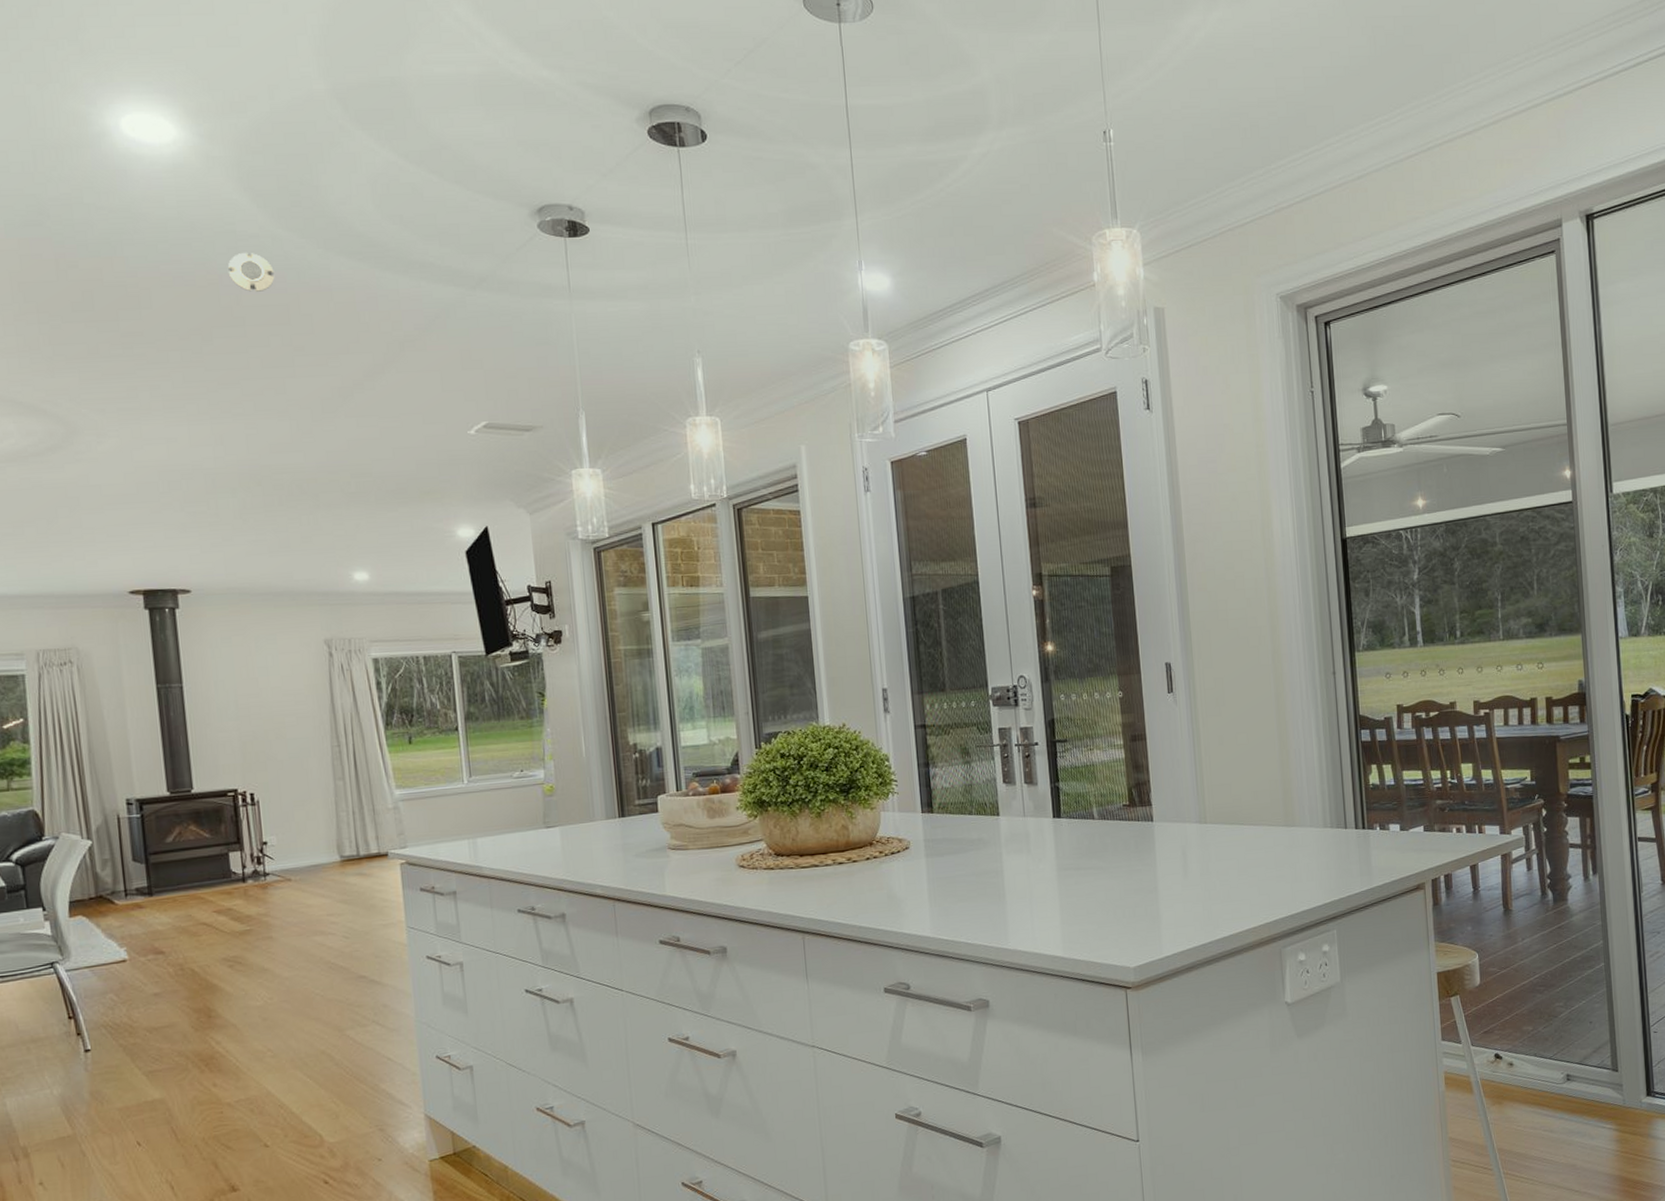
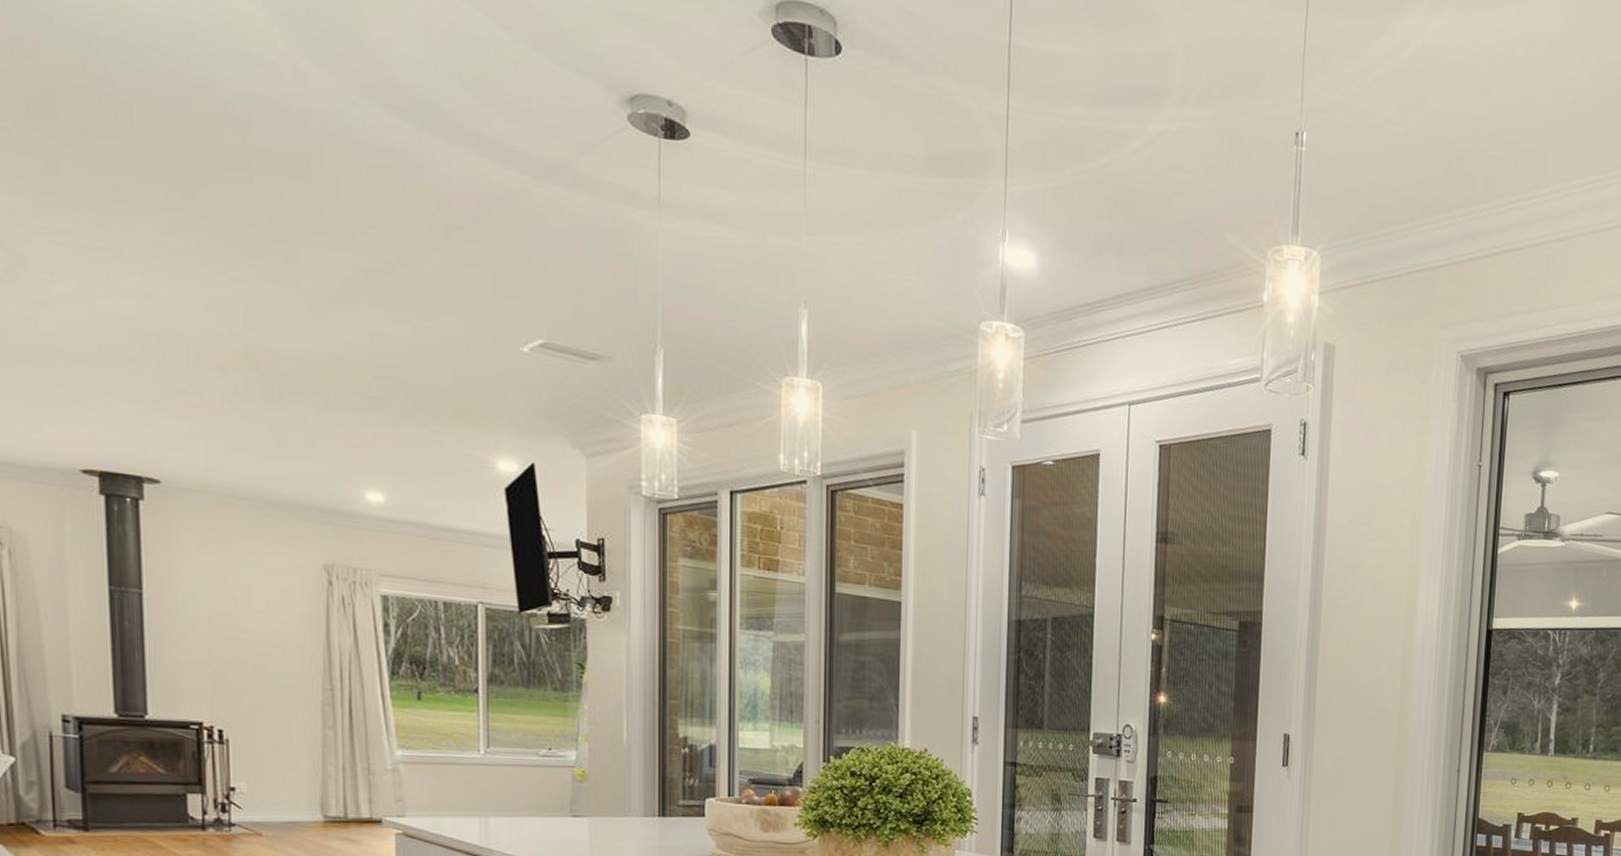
smoke detector: present [227,252,275,292] -> none [234,80,295,134]

